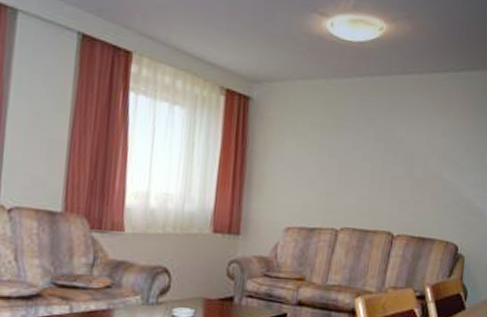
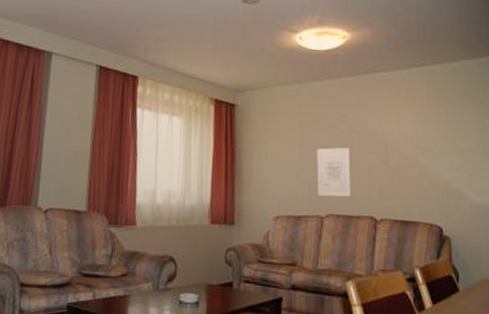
wall art: none [335,155,375,210] -> present [317,147,351,197]

